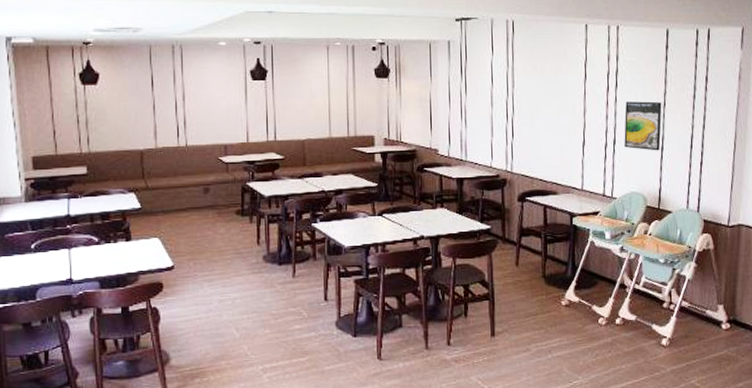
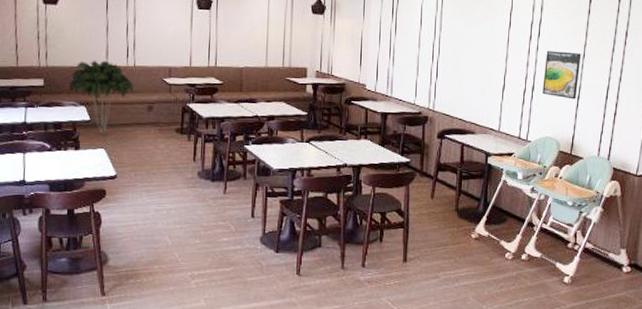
indoor plant: none [116,142,186,223] -> present [69,60,133,135]

